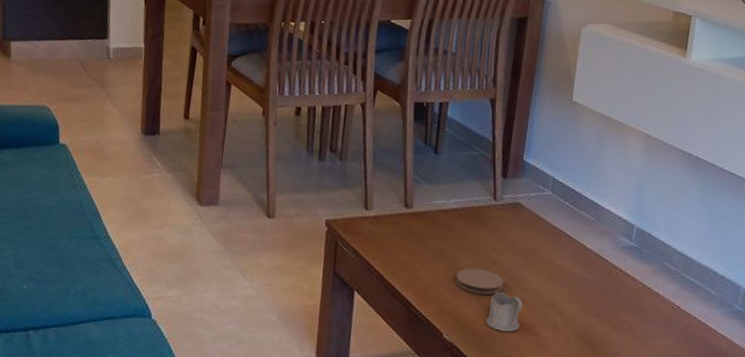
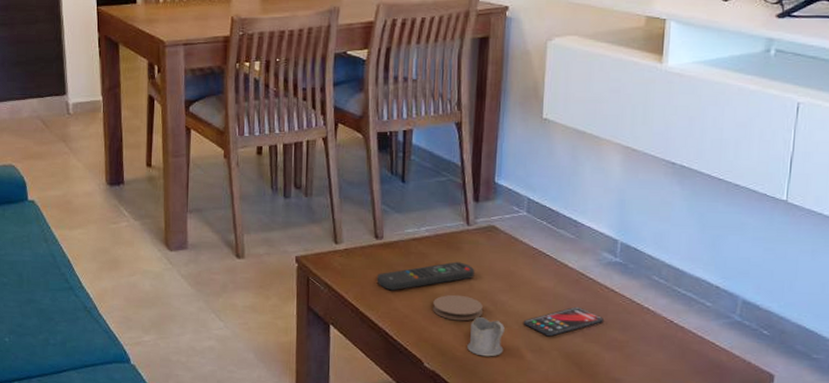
remote control: none [403,235,499,261] -> present [376,261,475,291]
smartphone: none [540,287,616,315] -> present [523,306,603,337]

